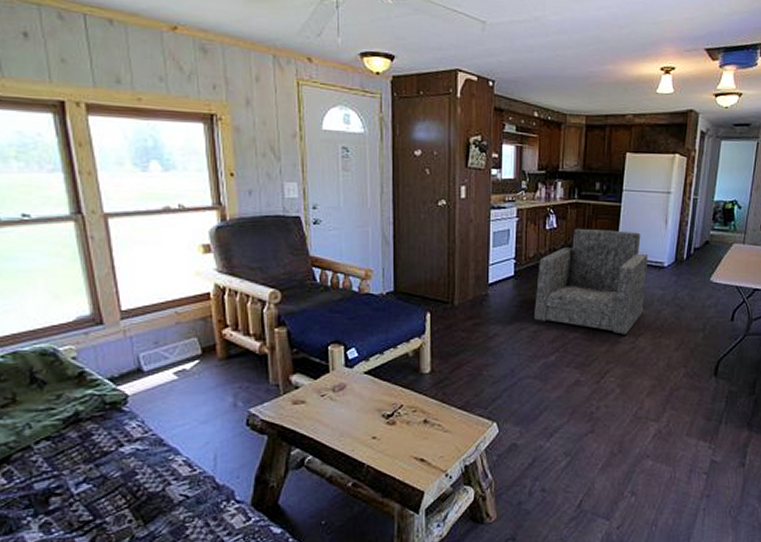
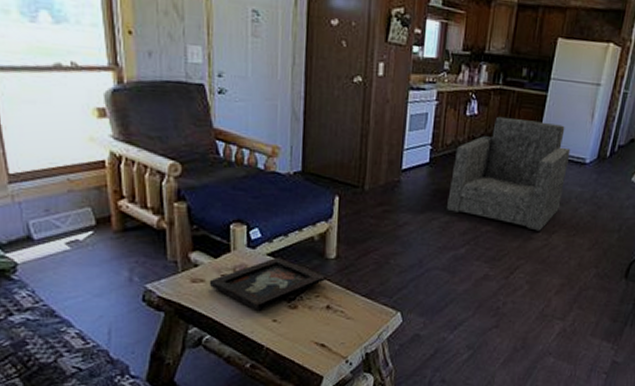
decorative tray: none [309,376,422,429] -> present [209,258,327,310]

